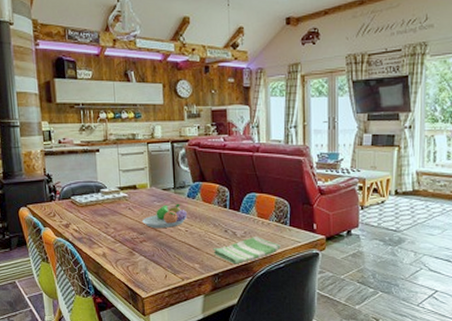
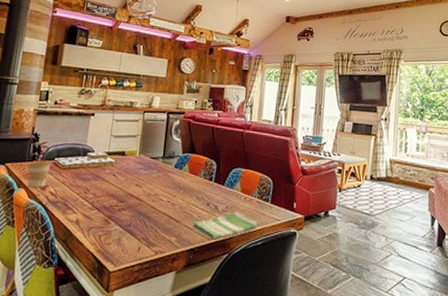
coffee cup: none [48,200,69,226] -> present [27,160,51,188]
fruit bowl: present [142,203,187,228] -> none [124,173,172,197]

